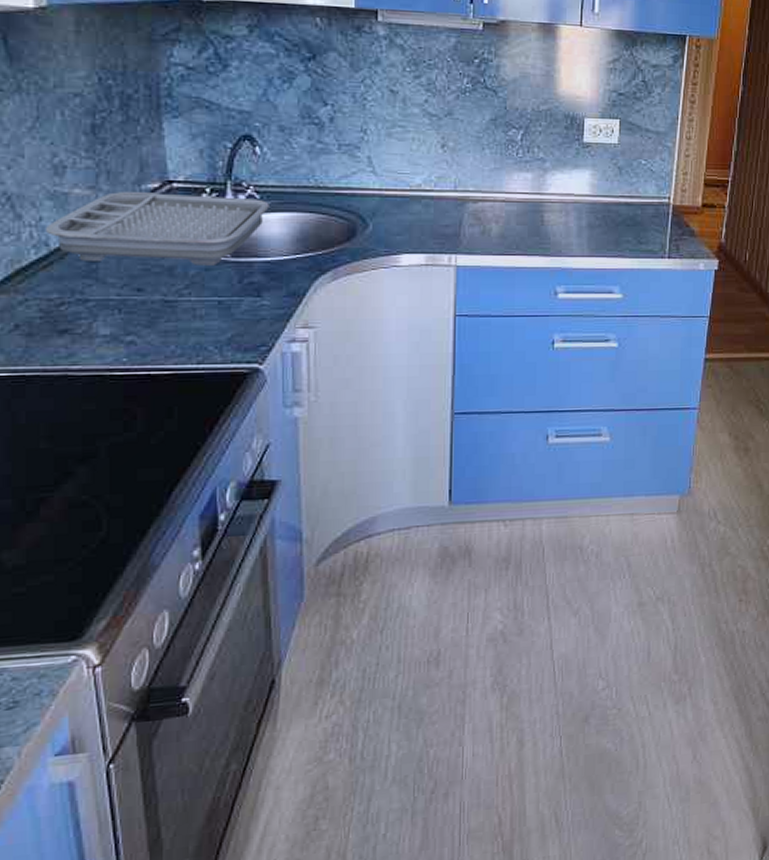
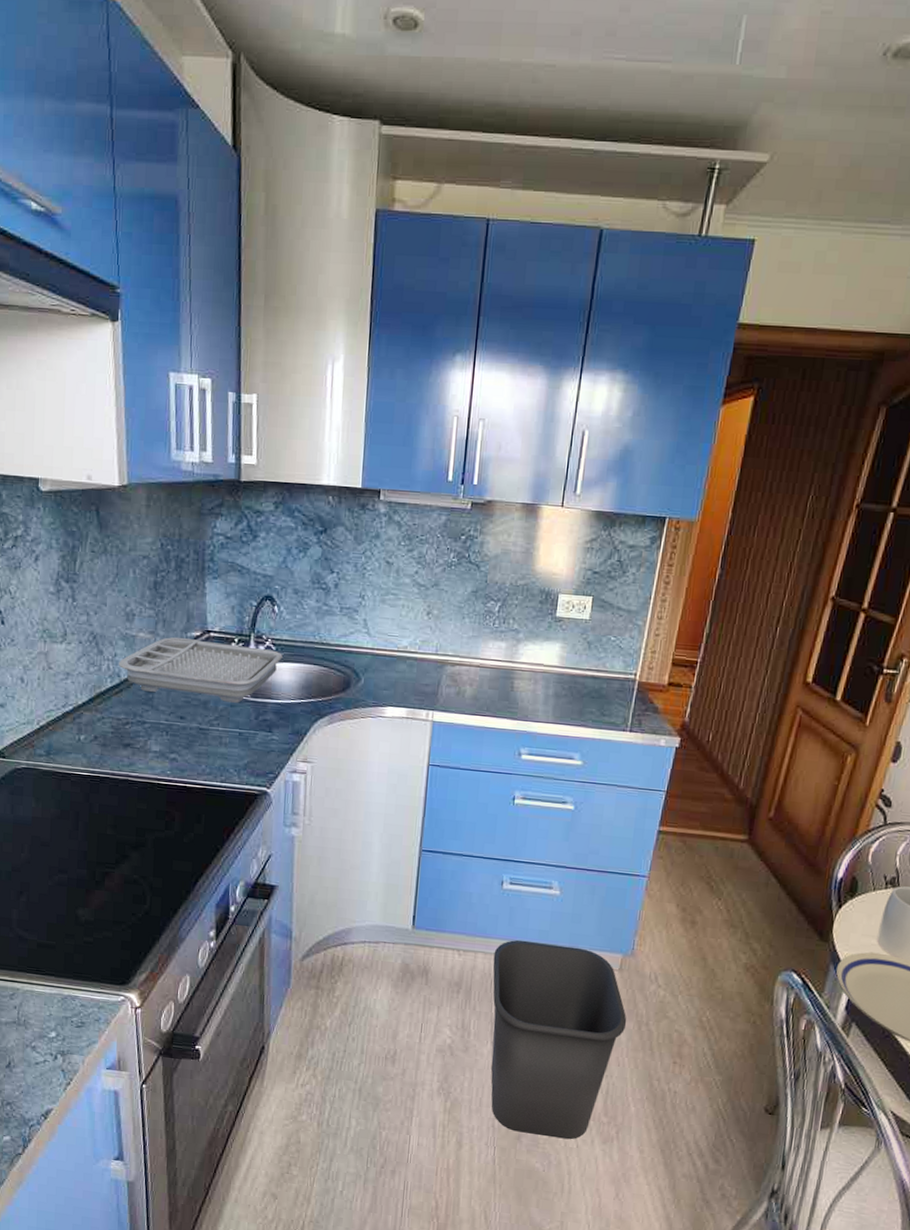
waste bin: none [543,495,690,714] -> present [491,940,627,1140]

